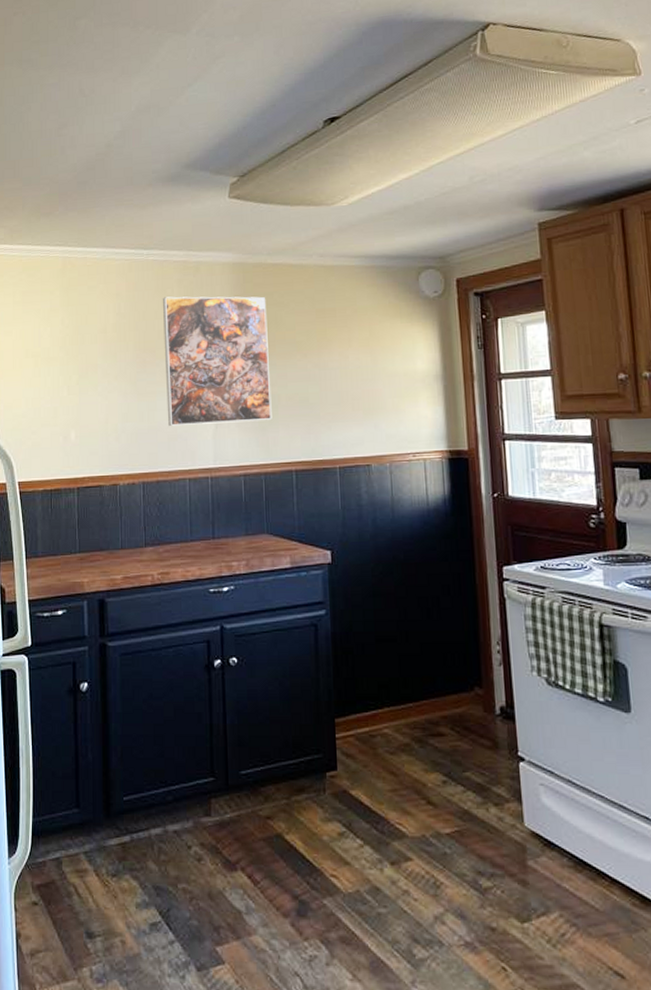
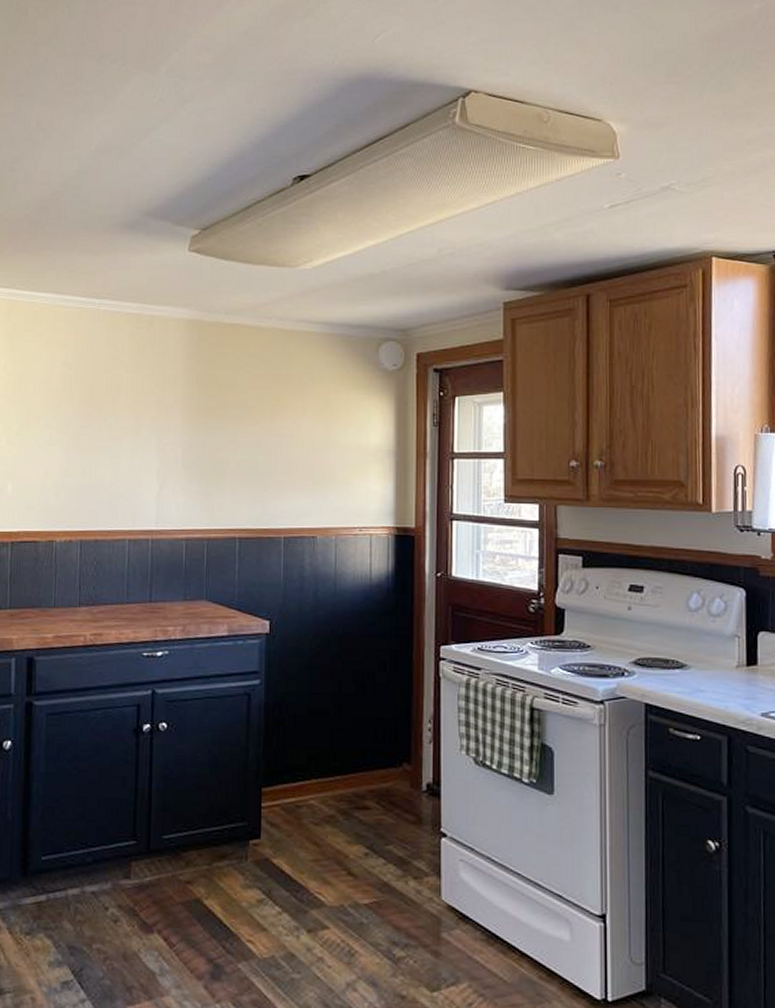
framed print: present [162,296,272,426] -> none [110,350,221,485]

